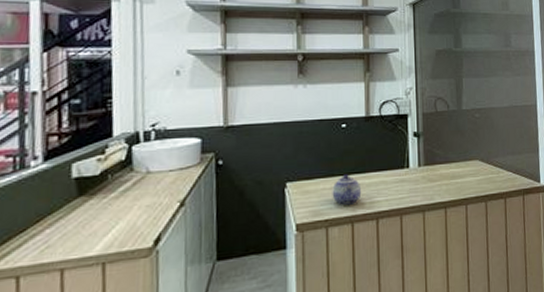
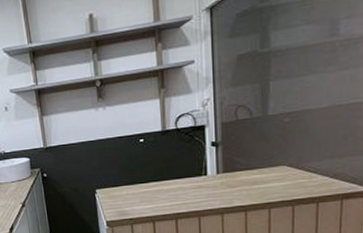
teapot: present [332,174,362,205] -> none [134,182,161,207]

